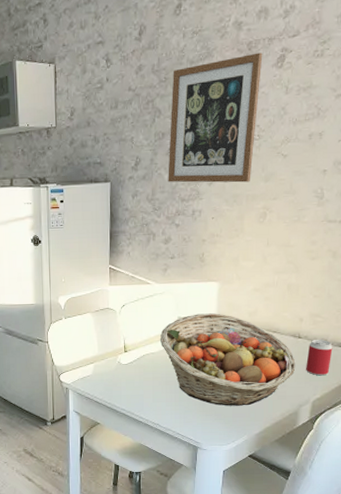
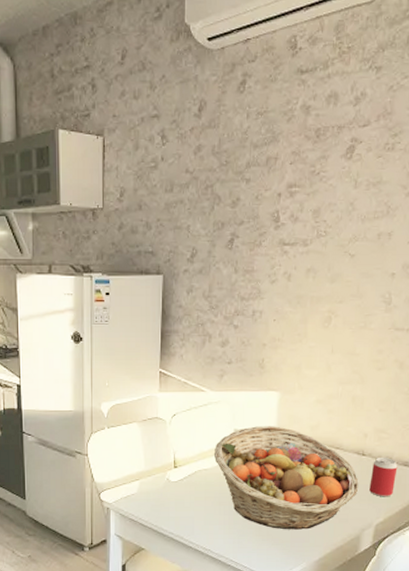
wall art: present [168,52,263,183] -> none [227,141,331,282]

